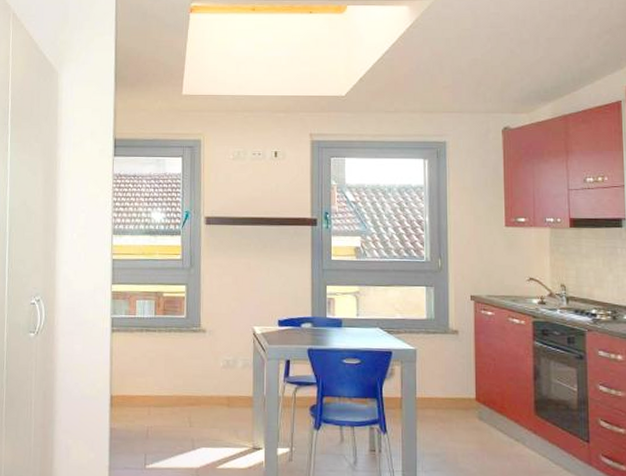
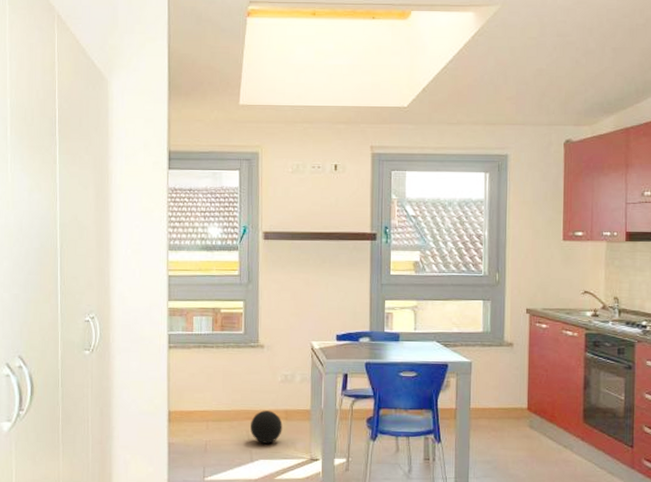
ball: none [191,396,225,431] -> present [250,410,283,444]

